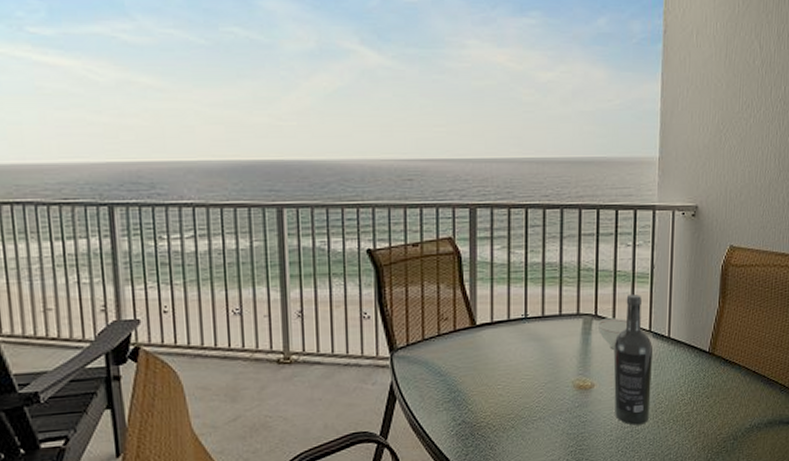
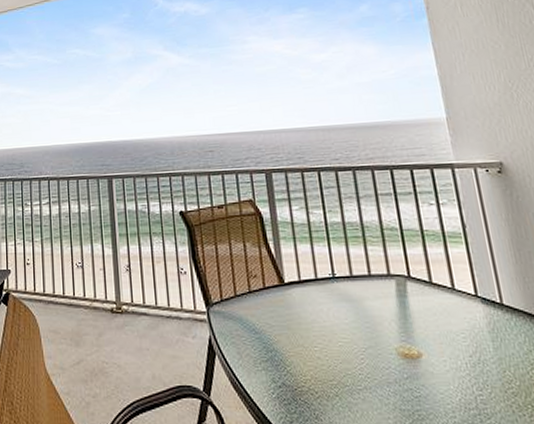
bowl: present [597,318,627,350] -> none [412,280,448,315]
wine bottle: present [613,293,654,425] -> none [435,254,500,407]

